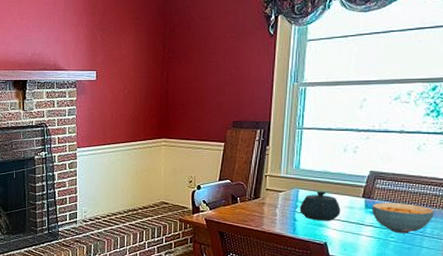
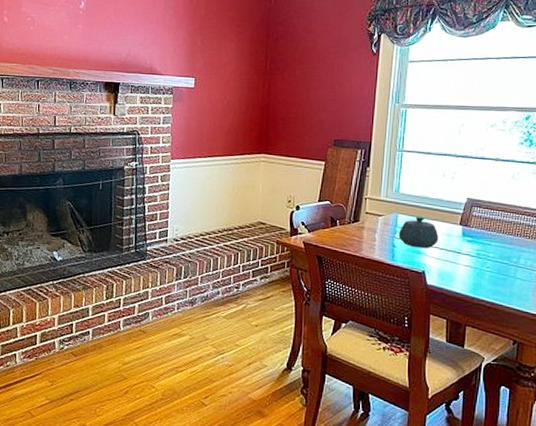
cereal bowl: present [371,202,435,234] -> none [468,231,529,264]

